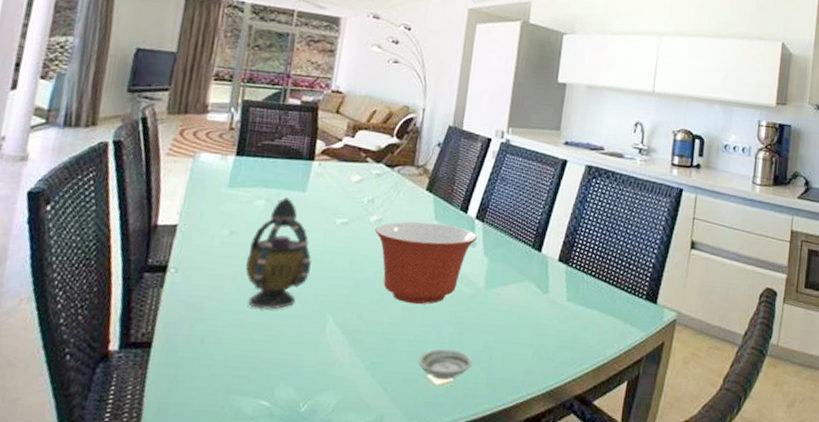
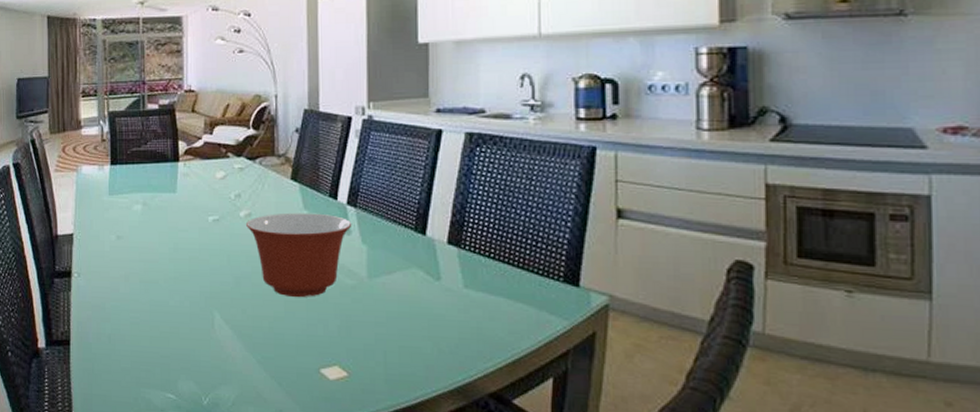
teapot: present [245,197,311,310] -> none [135,200,191,308]
saucer: present [418,349,473,380] -> none [308,343,366,375]

